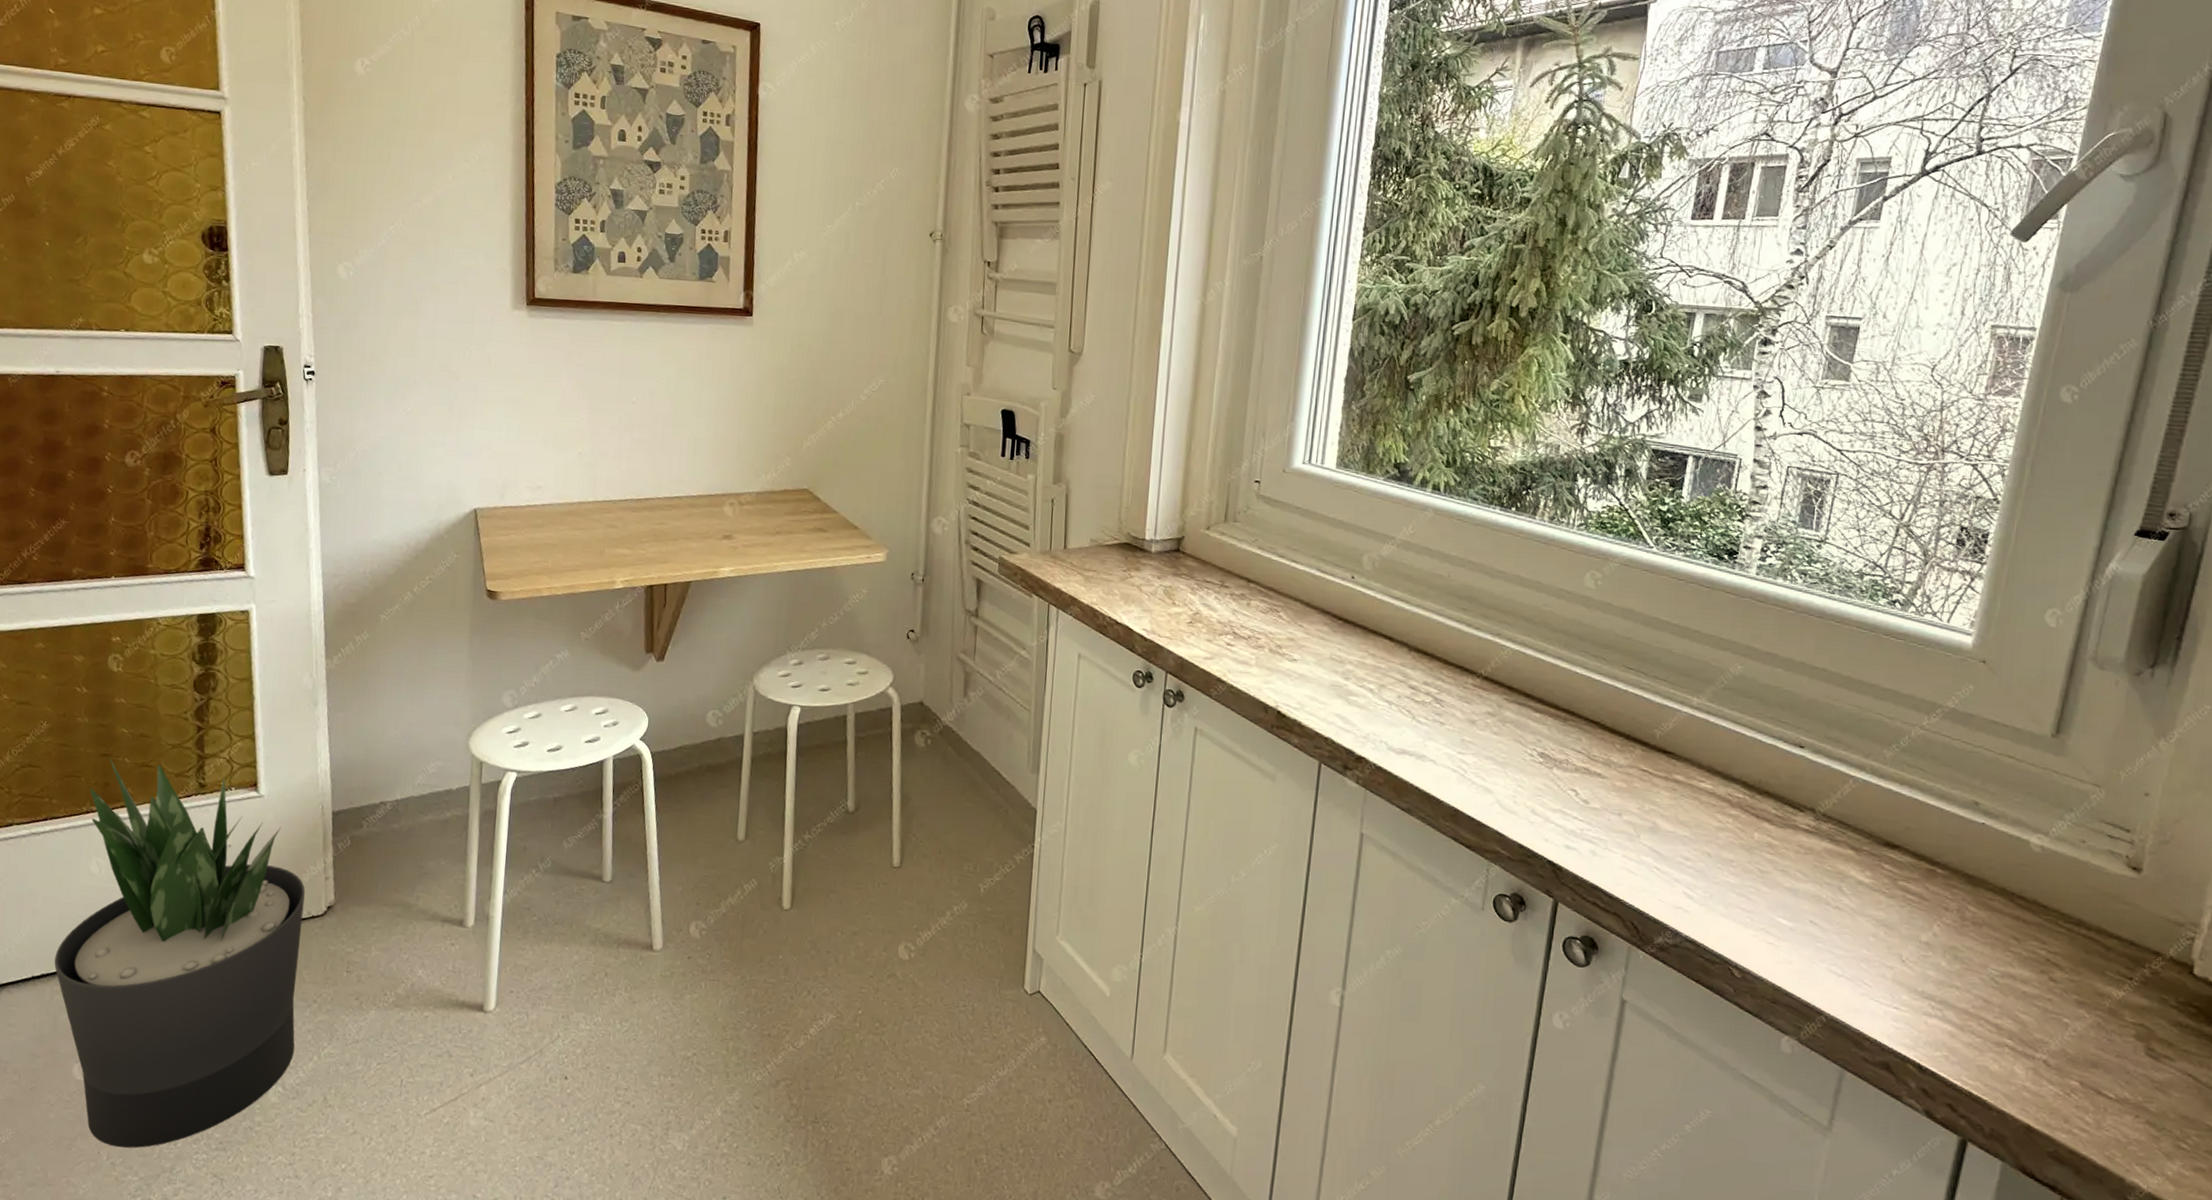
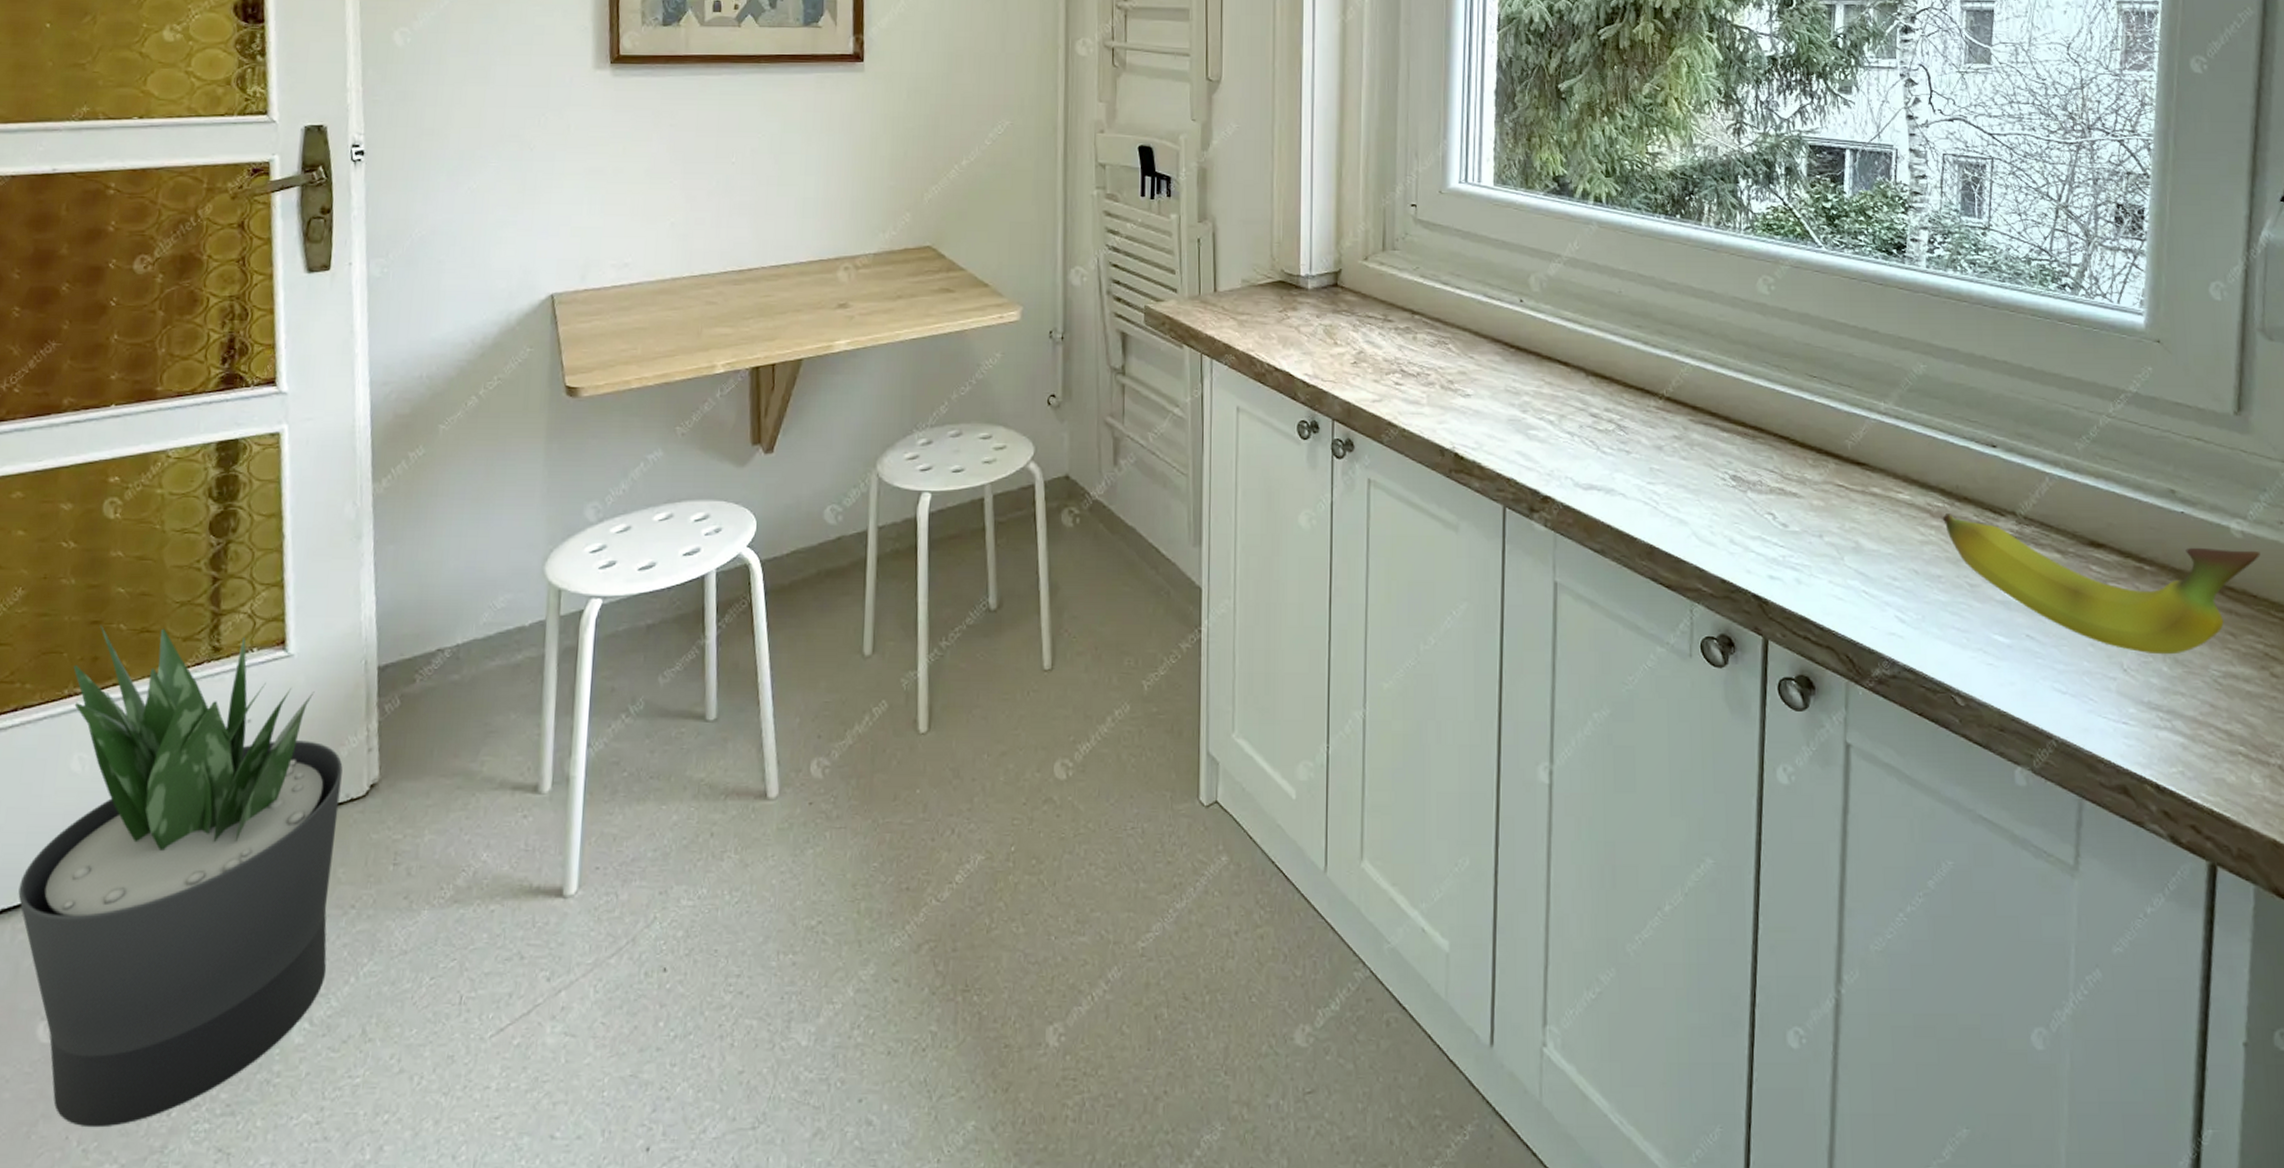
fruit: none [1741,804,2057,952] -> present [1942,514,2261,655]

